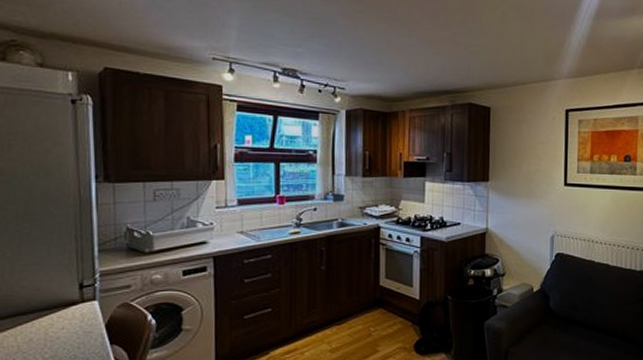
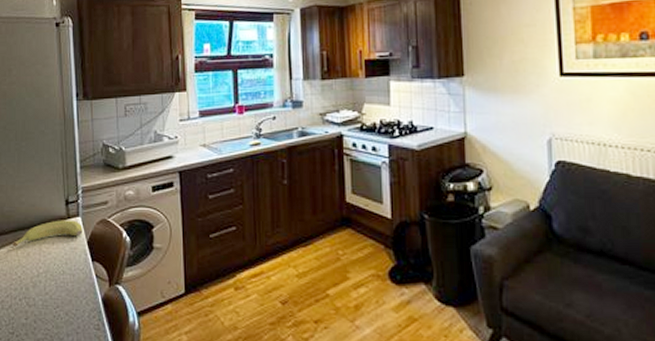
banana: none [10,304,100,332] -> present [13,220,83,247]

